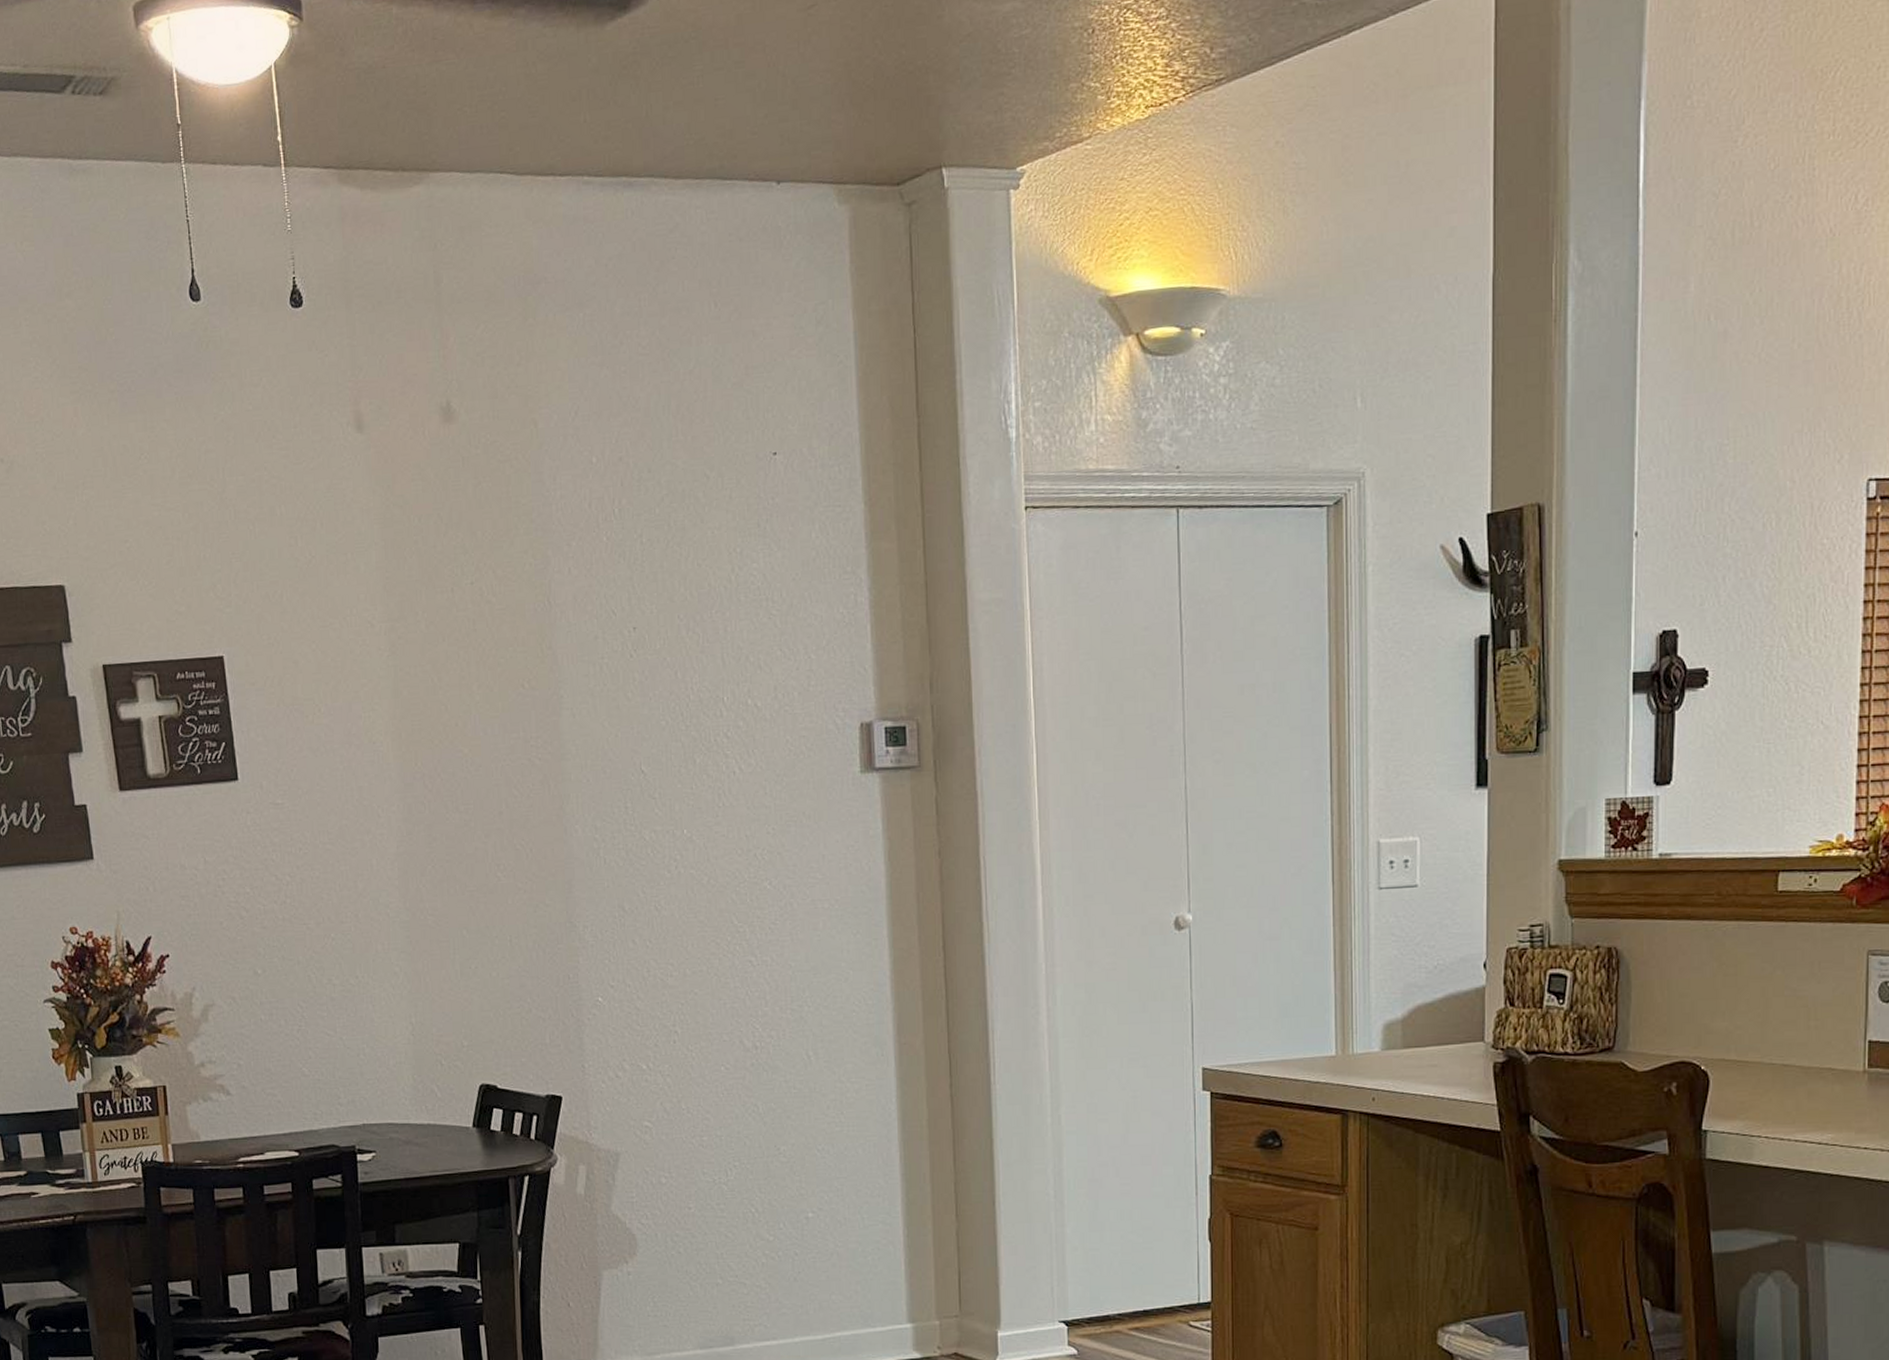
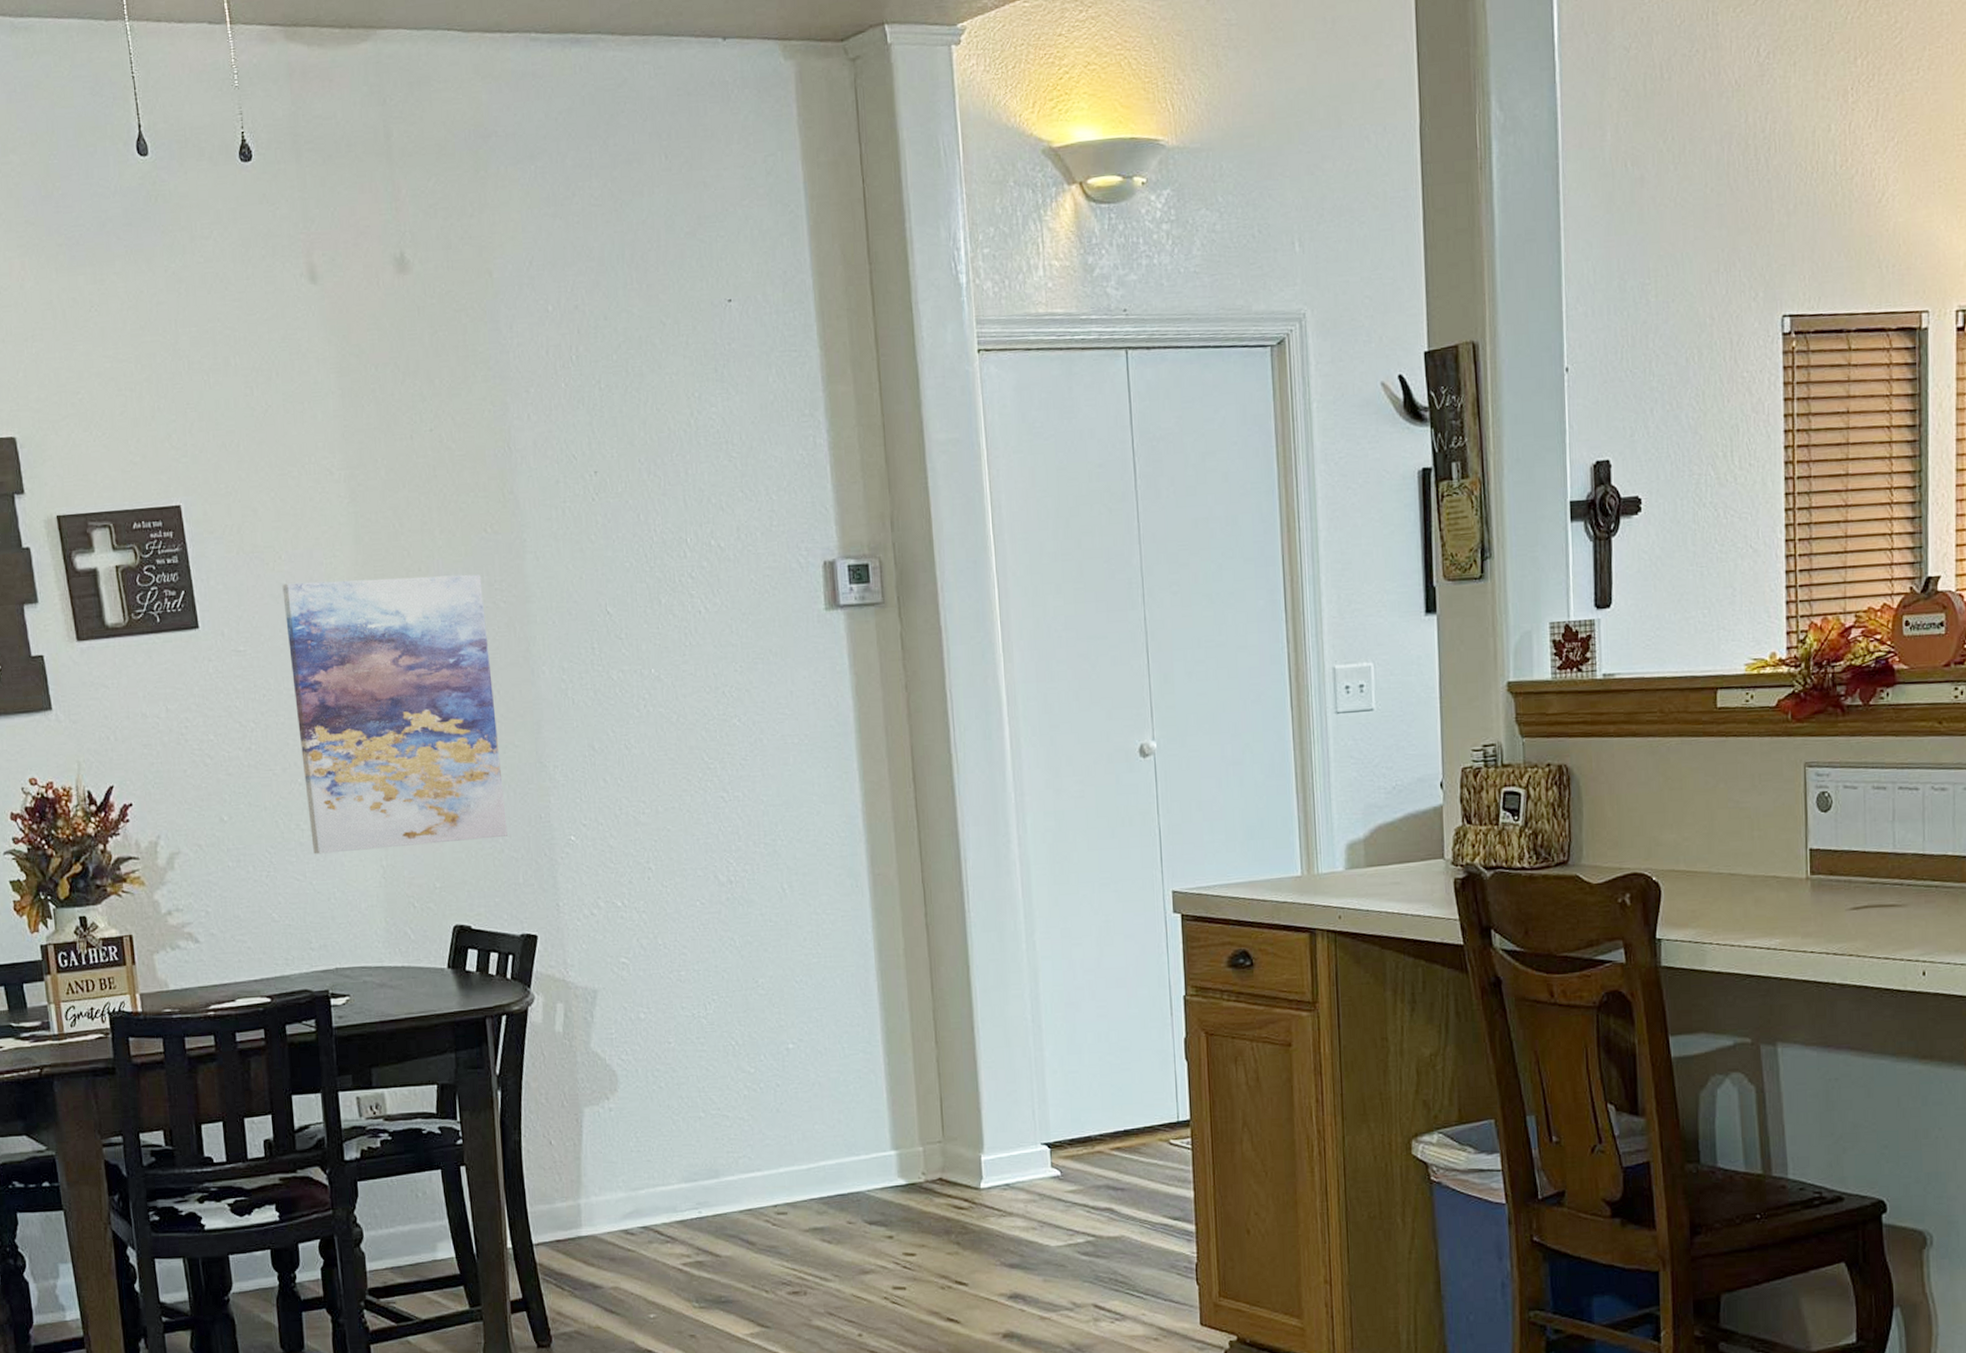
wall art: none [321,730,536,1010] -> present [282,574,508,855]

